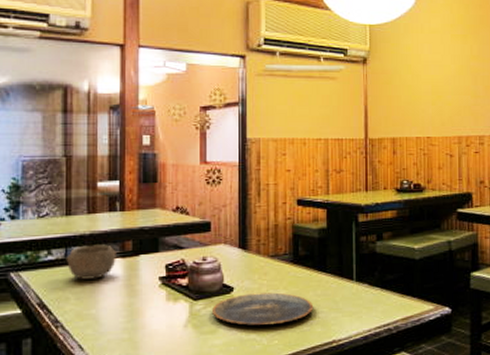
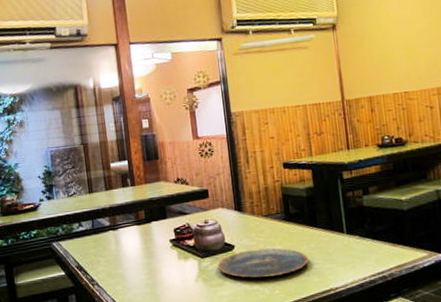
bowl: present [66,244,118,280] -> none [93,215,134,245]

